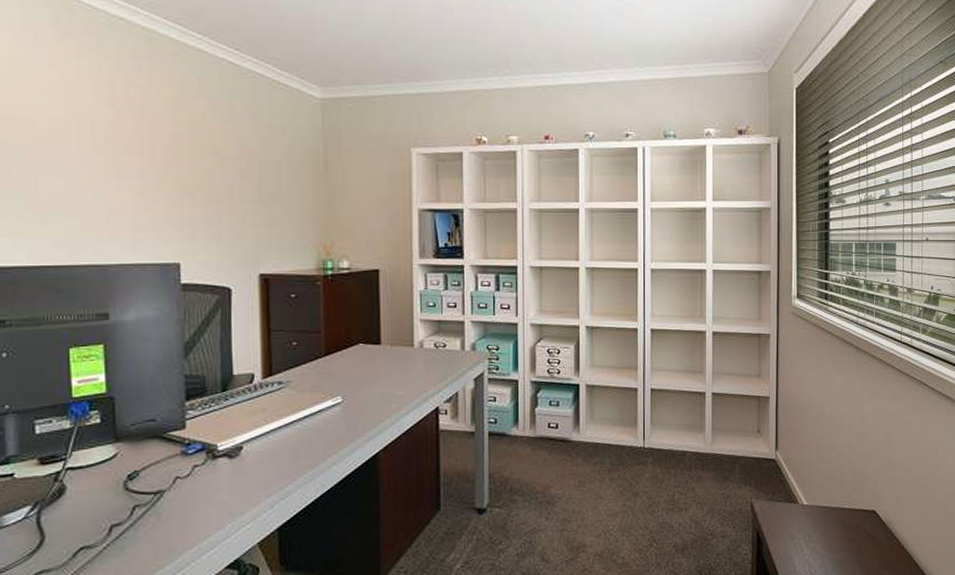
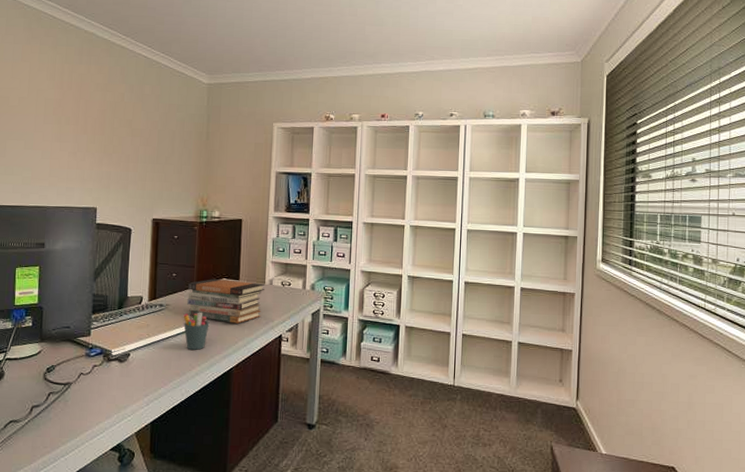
pen holder: none [310,387,346,435] -> present [183,312,210,350]
book stack: none [314,345,414,398] -> present [187,279,265,324]

